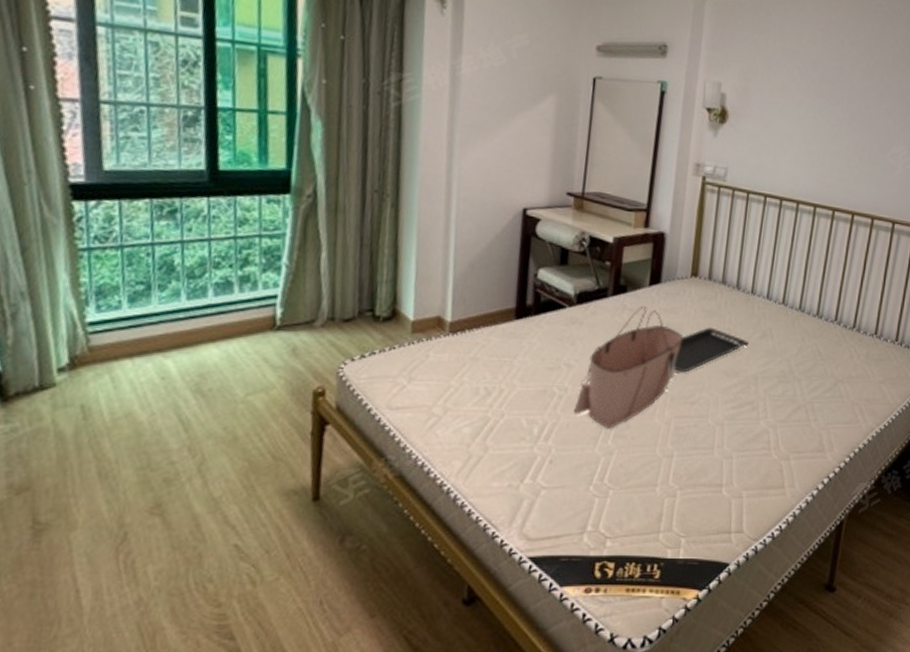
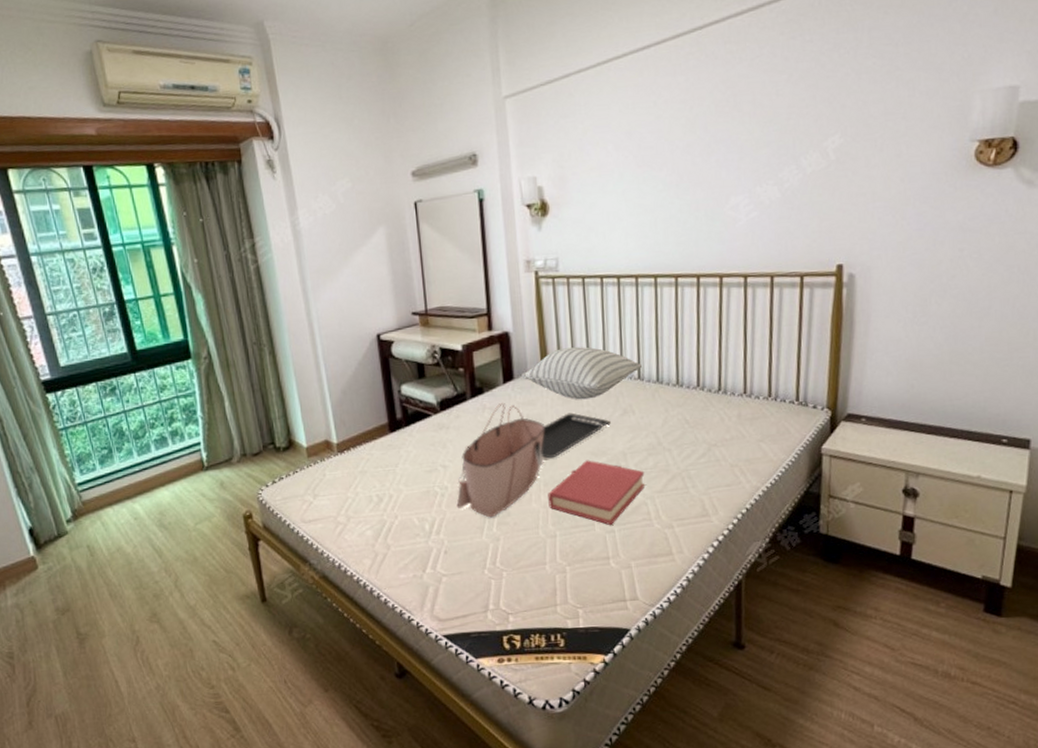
pillow: none [669,260,788,317] -> present [522,347,642,400]
hardback book: none [671,379,772,452] -> present [548,460,646,526]

